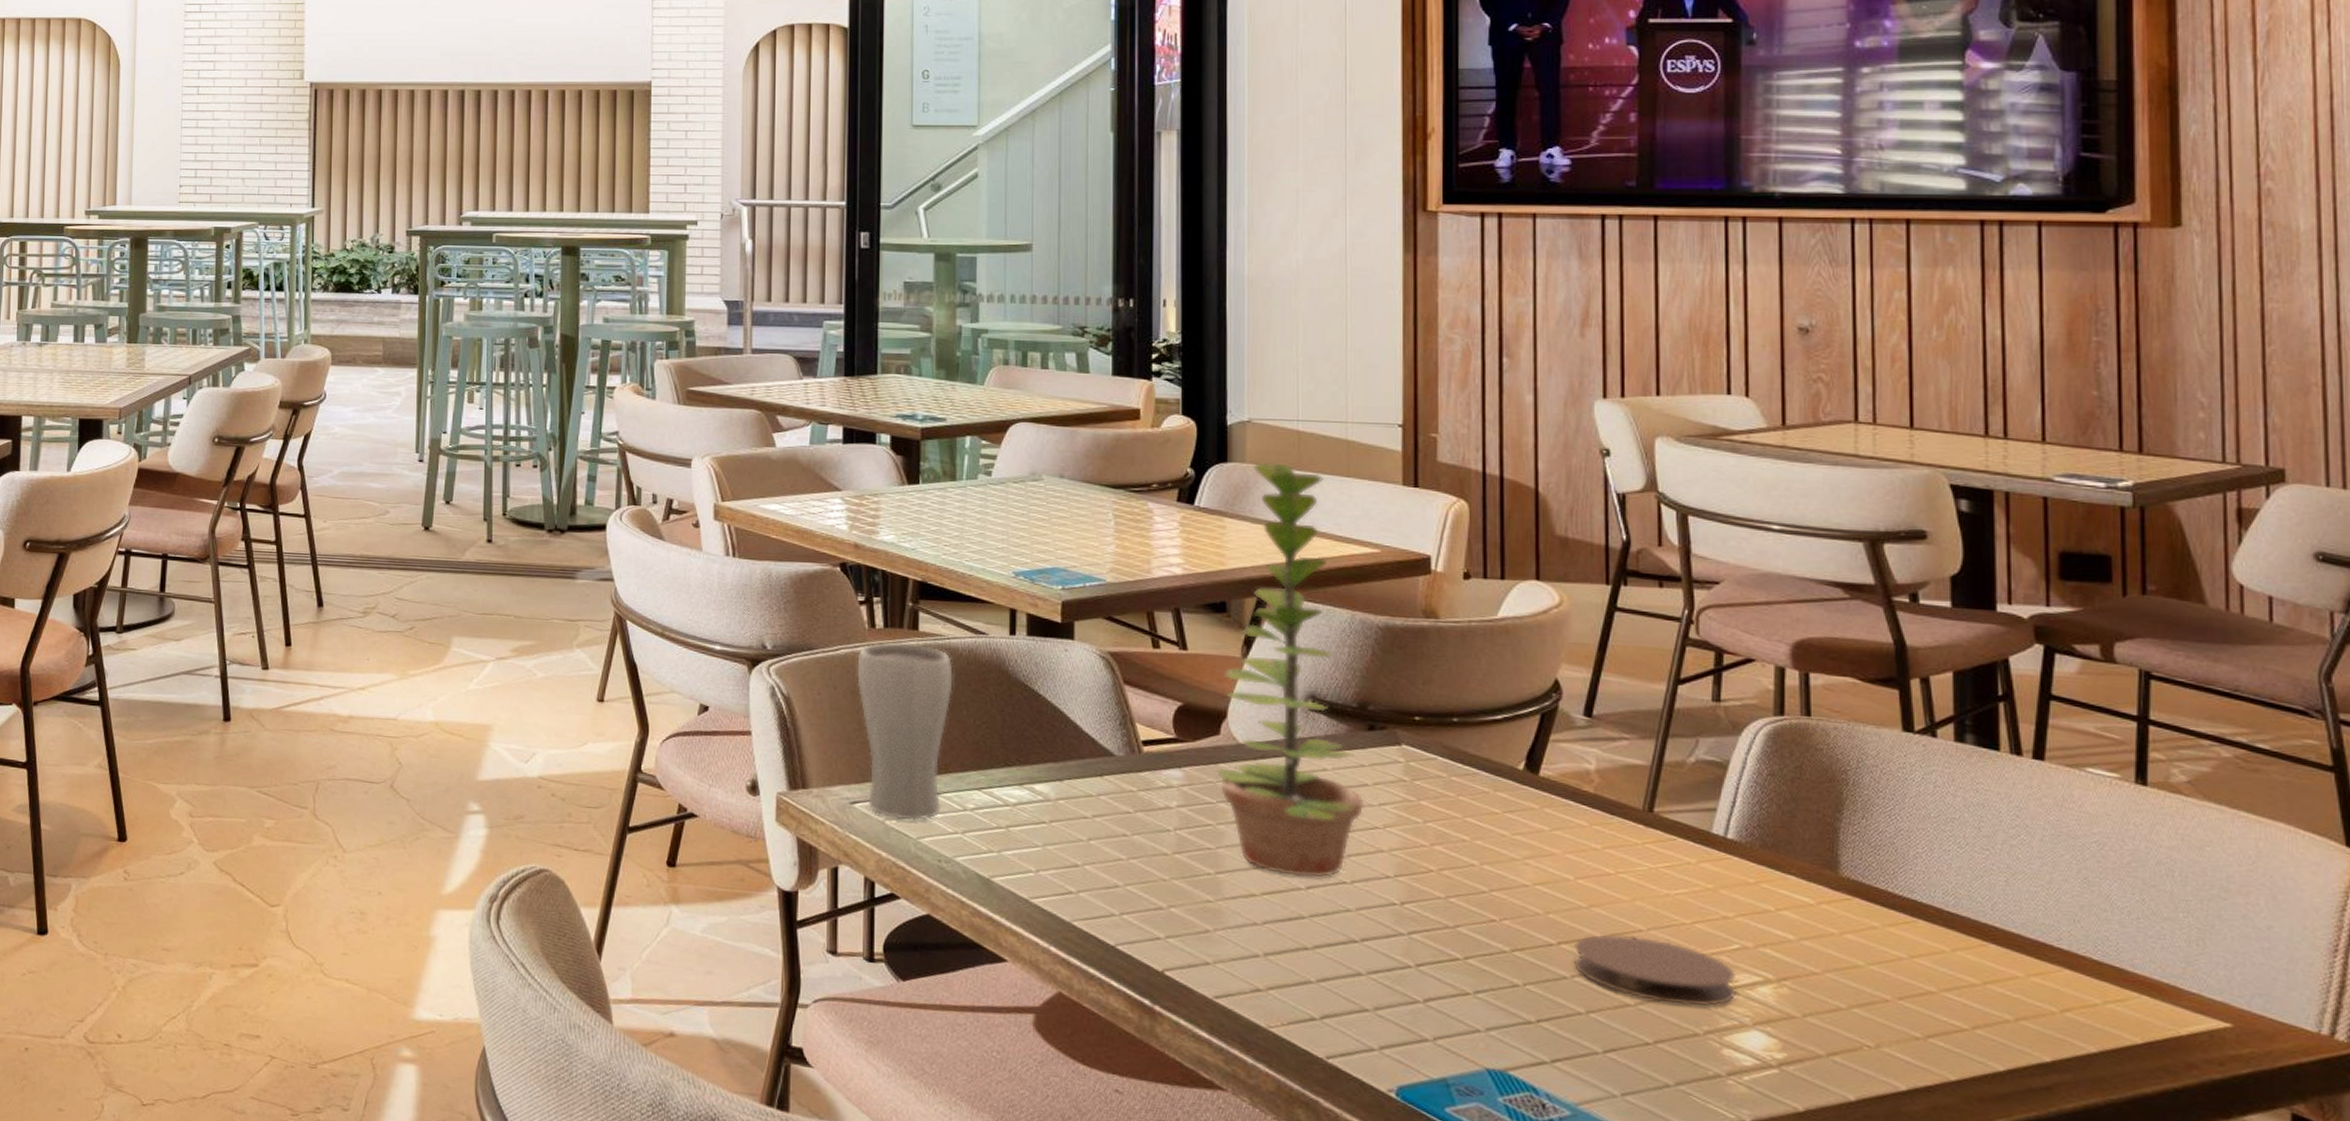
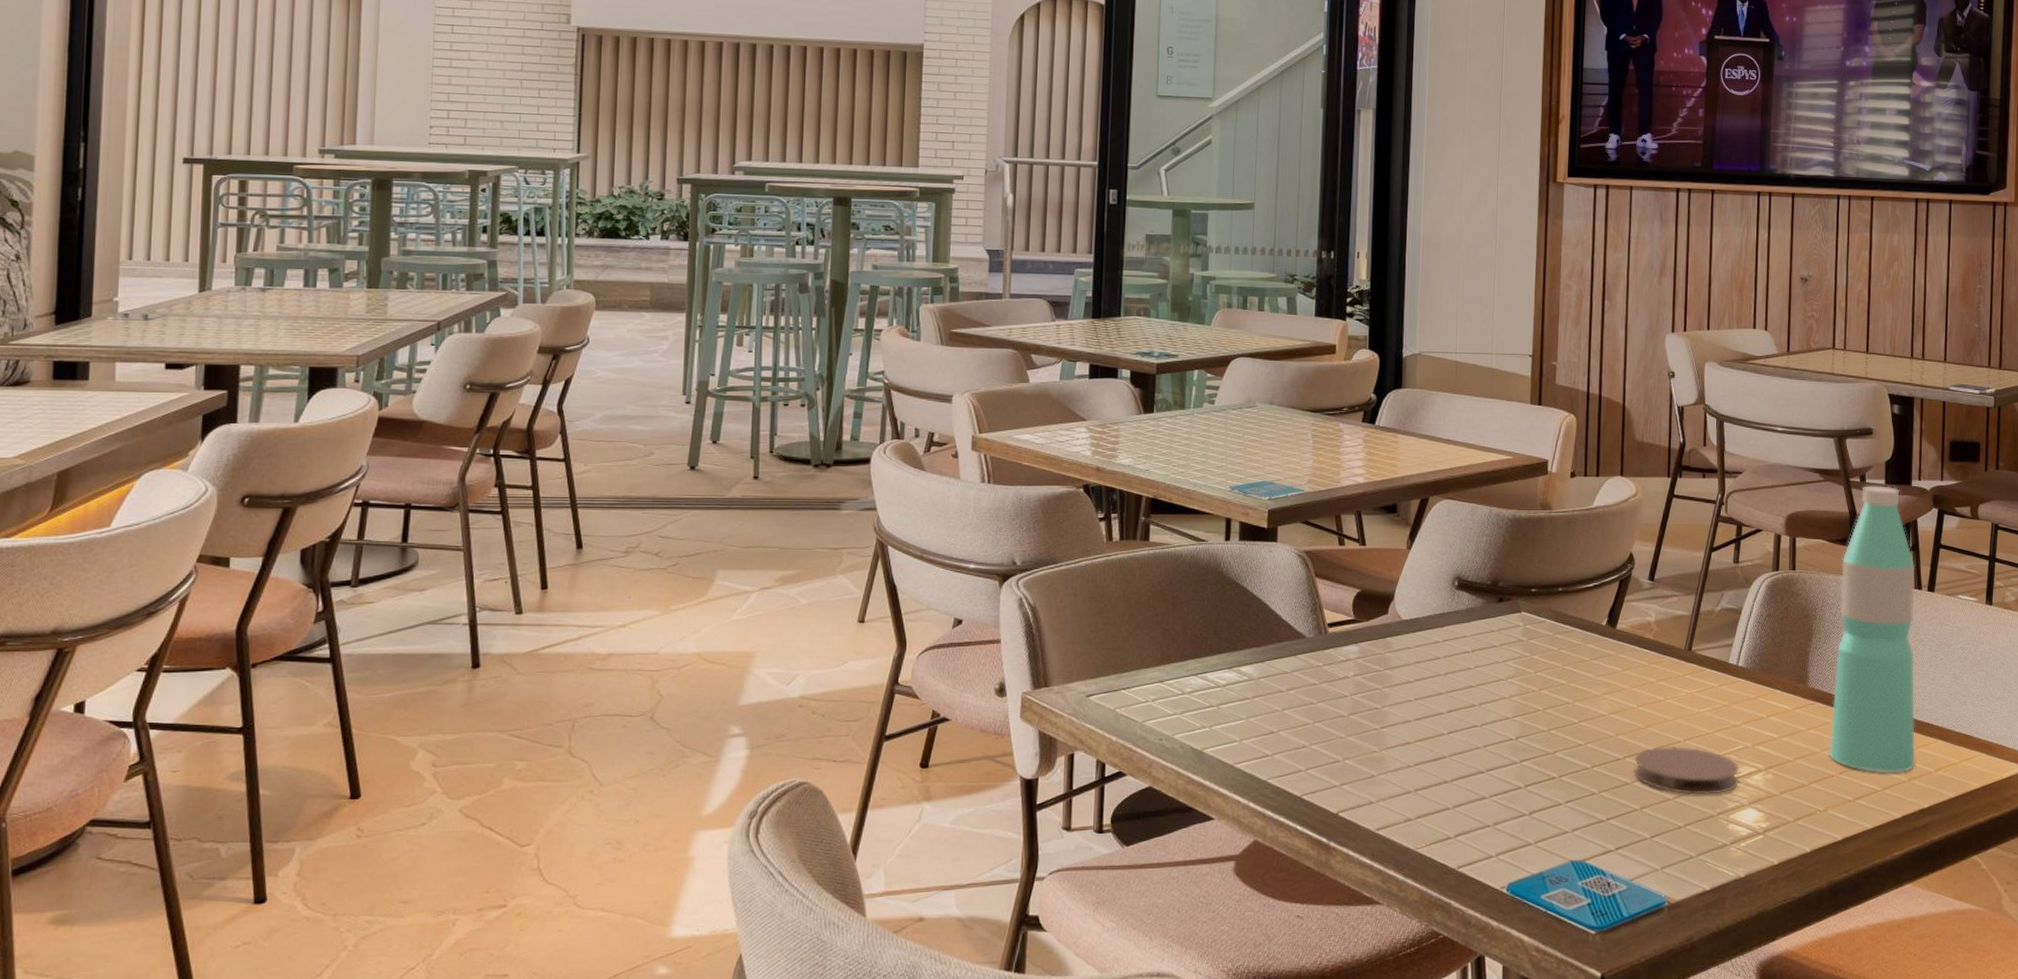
drinking glass: present [857,642,953,821] -> none [1095,552,1177,707]
plant: present [1216,462,1365,877] -> none [1384,387,1493,724]
water bottle: none [1879,608,2025,1009] -> present [1829,486,1915,773]

